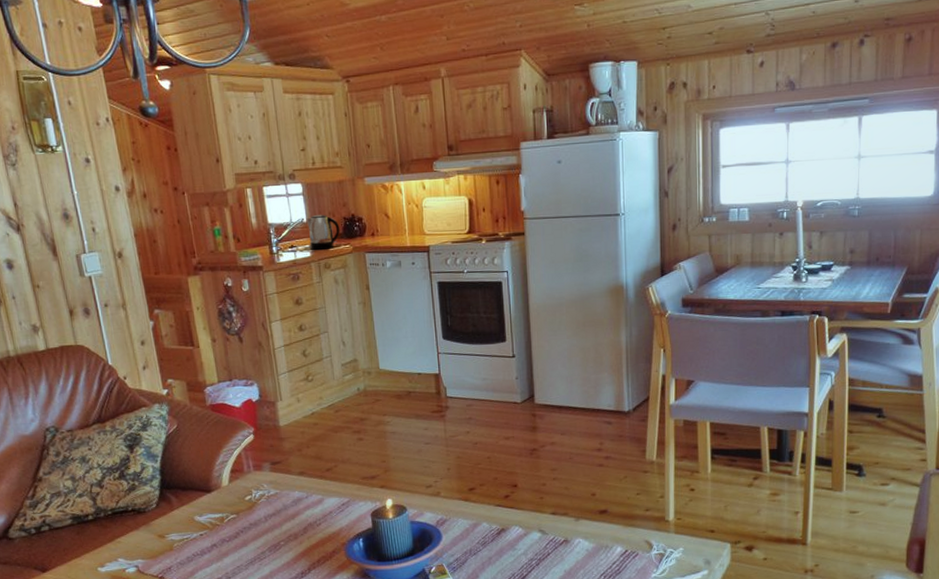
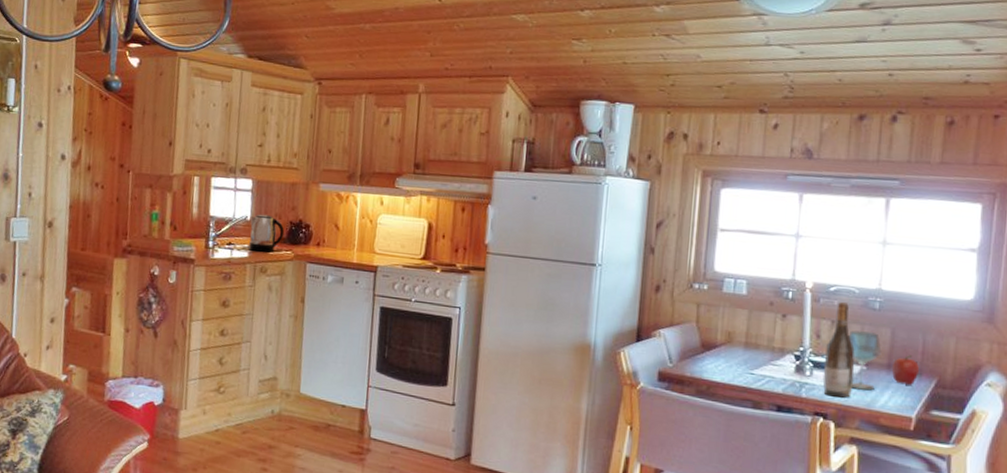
wine bottle: none [816,214,841,296] -> present [822,302,855,398]
wine glass: none [834,236,862,287] -> present [848,330,882,391]
fruit: none [870,251,892,276] -> present [891,355,919,385]

